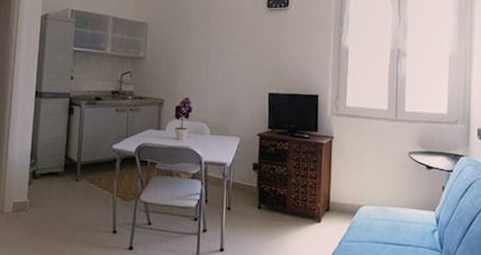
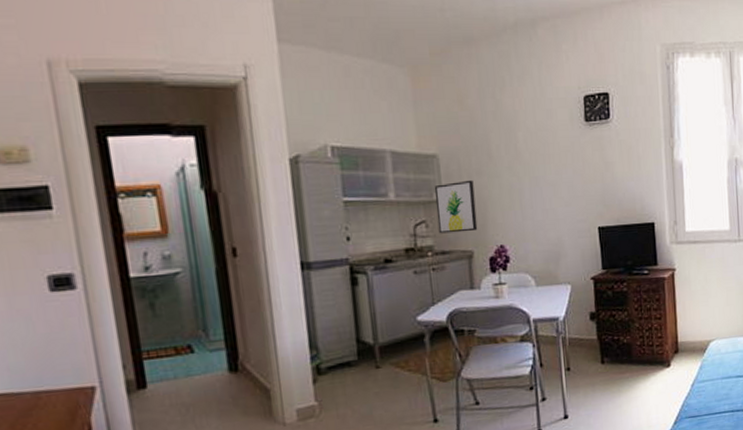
wall art: none [139,44,171,84] -> present [434,179,478,234]

